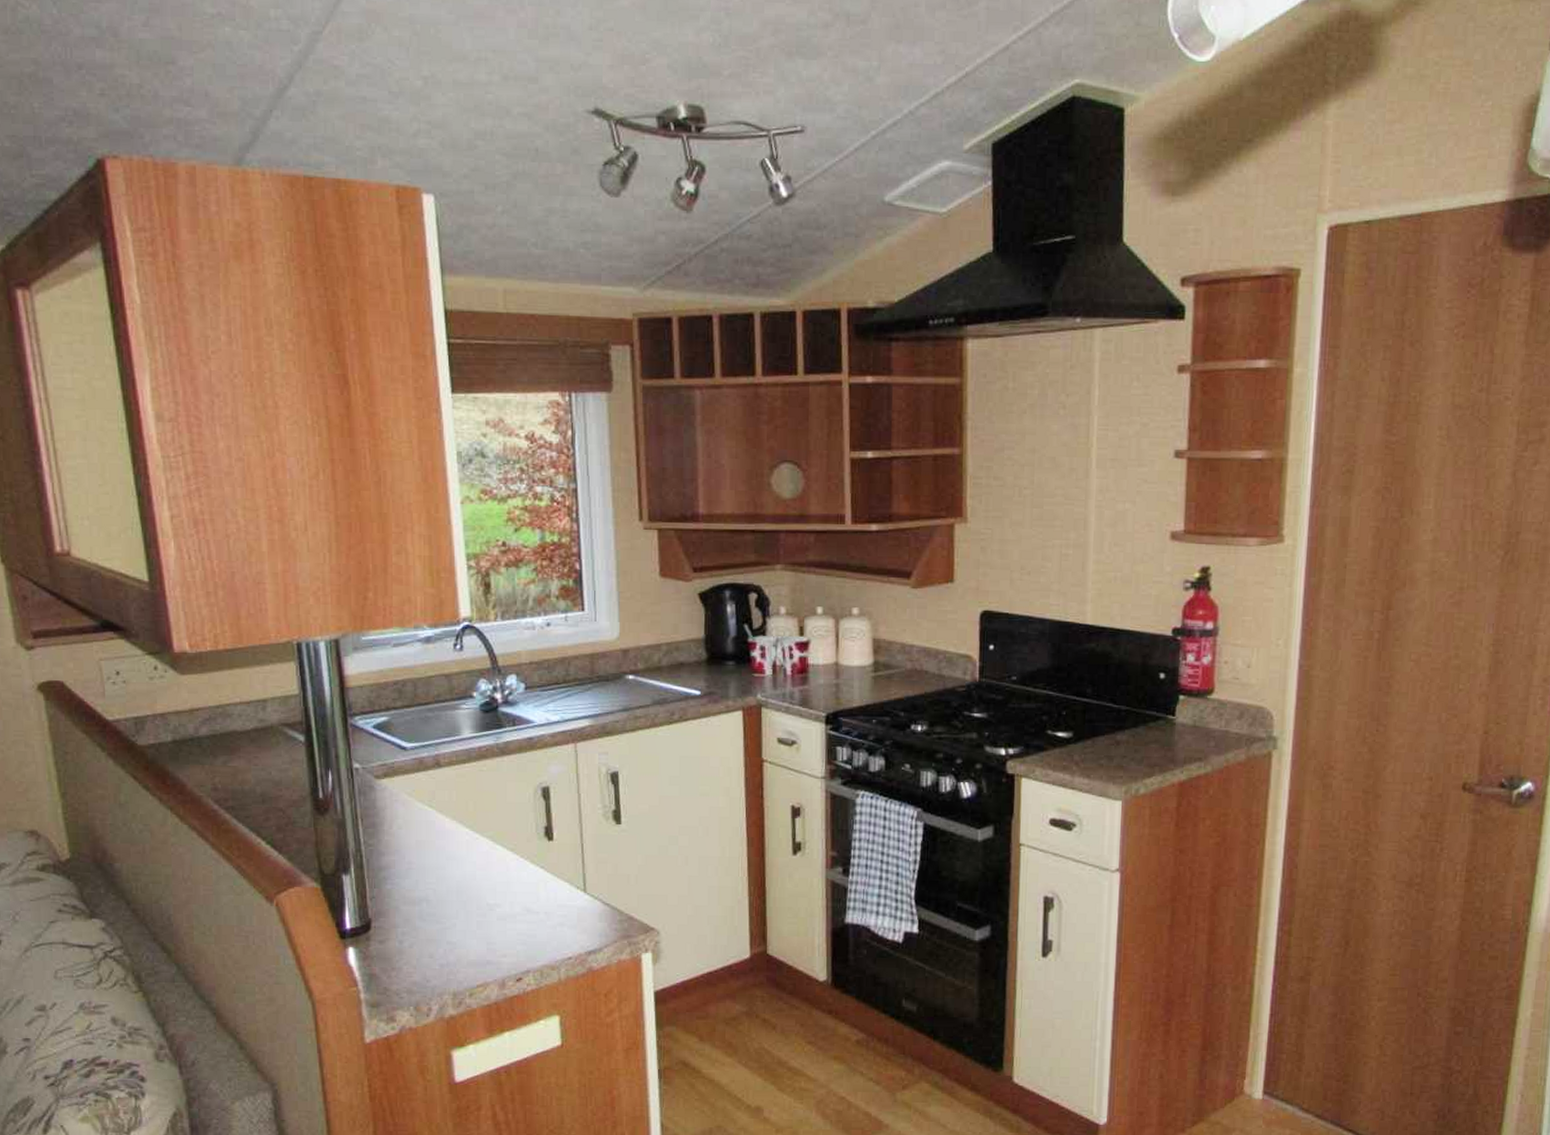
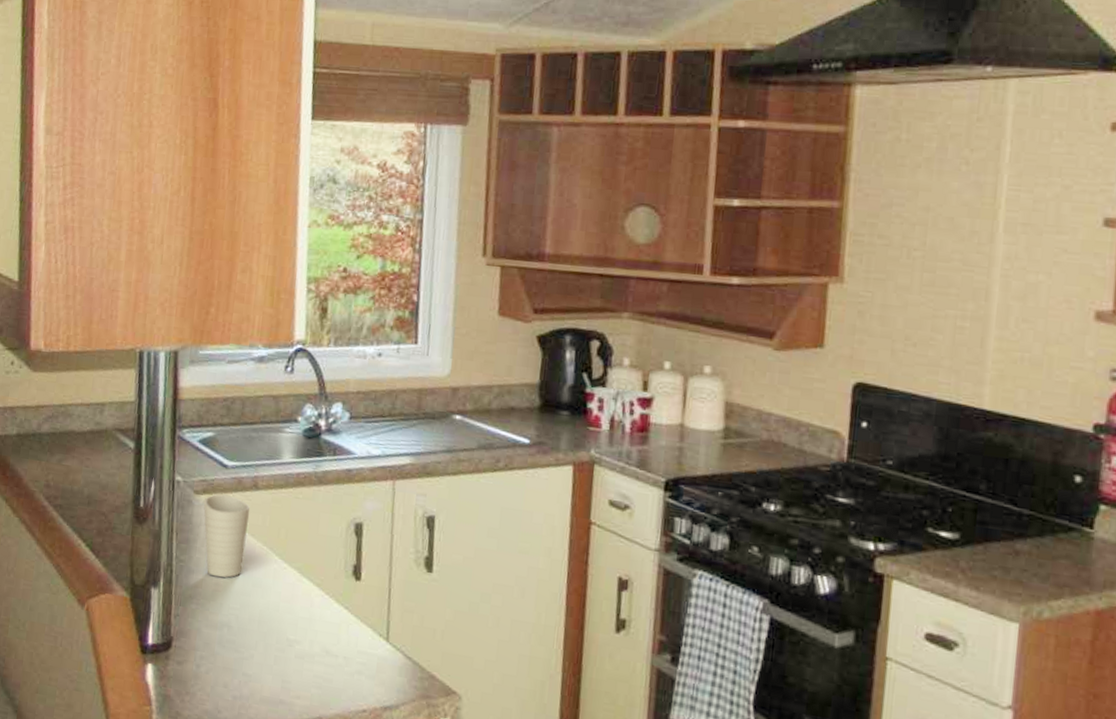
cup: none [386,776,434,856] -> present [203,494,250,578]

